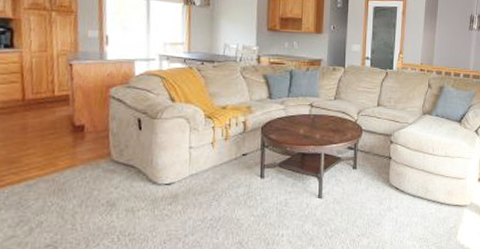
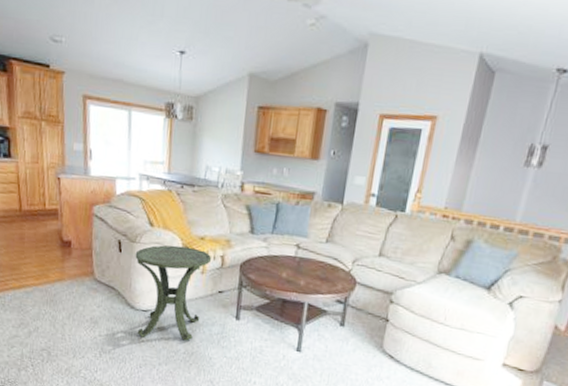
side table: none [156,117,235,212] -> present [135,245,212,341]

